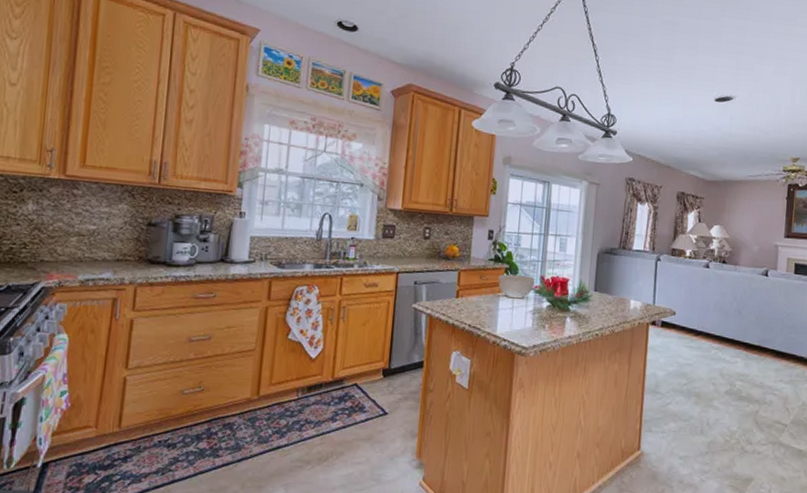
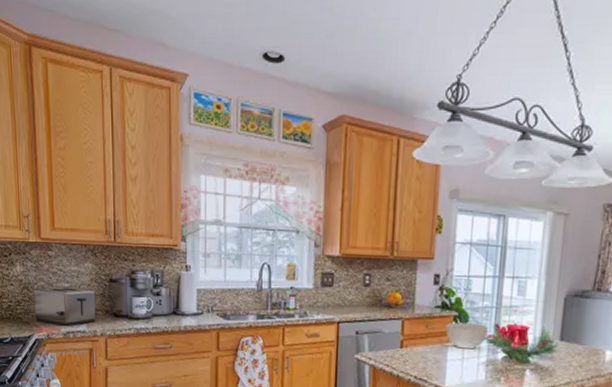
toaster: none [45,228,129,273] -> present [34,286,97,326]

